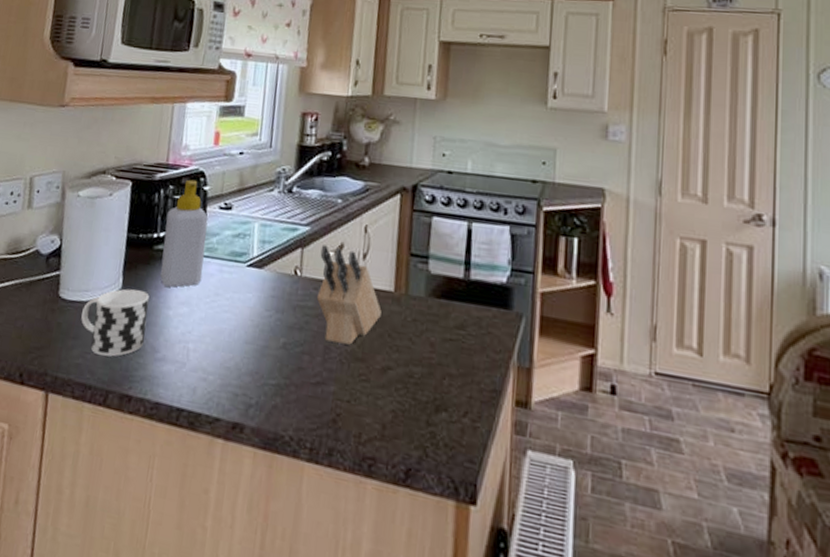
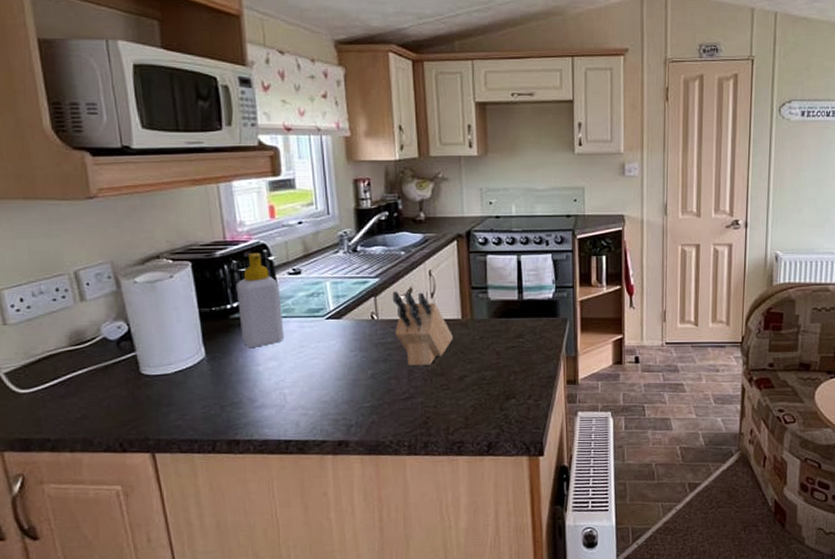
cup: present [81,288,149,357] -> none [170,355,241,415]

